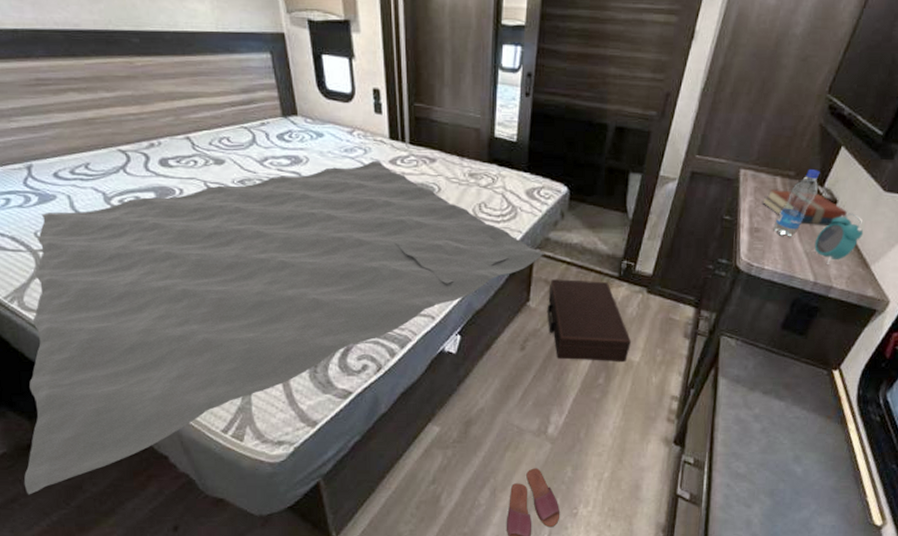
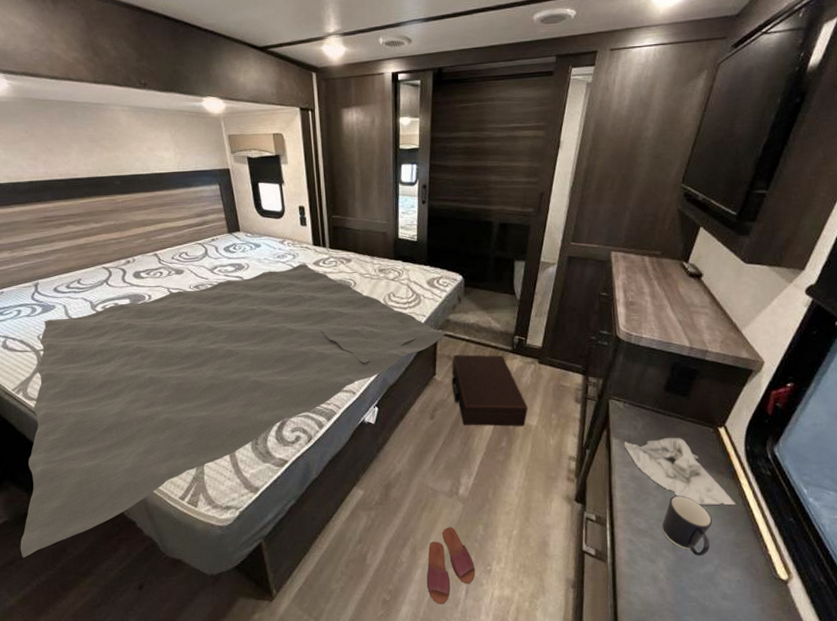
tissue: none [731,378,840,450] -> present [624,437,735,505]
books: present [761,189,847,225] -> none [633,267,713,296]
mug: none [761,439,815,501] -> present [661,495,713,556]
bottle: present [773,168,820,237] -> none [646,247,684,308]
alarm clock: present [813,213,864,265] -> none [685,284,731,332]

